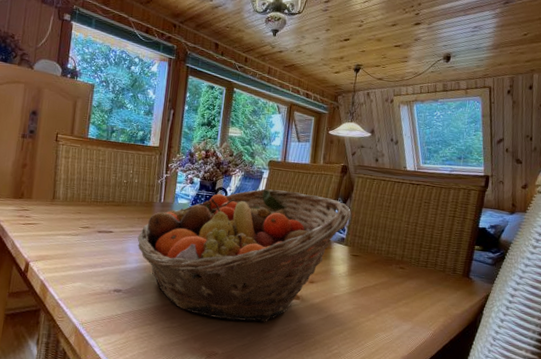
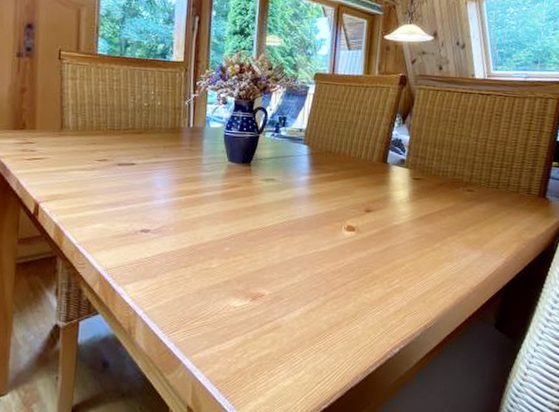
fruit basket: present [137,188,352,323] -> none [164,106,413,259]

